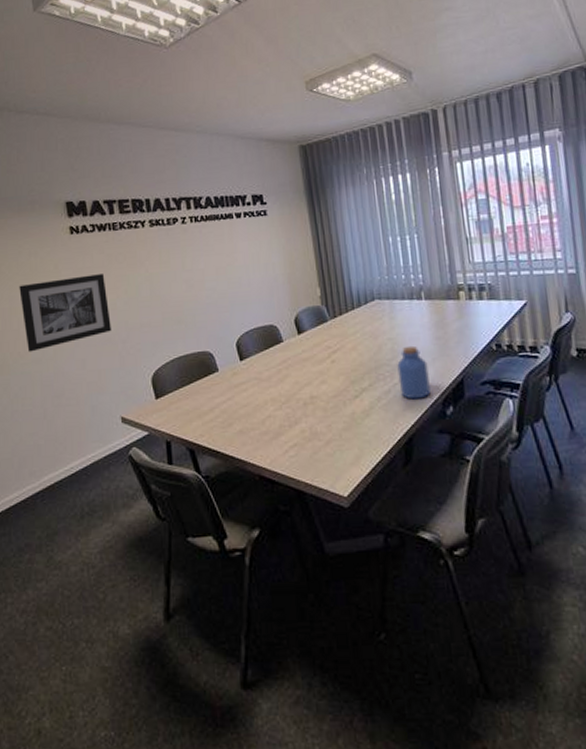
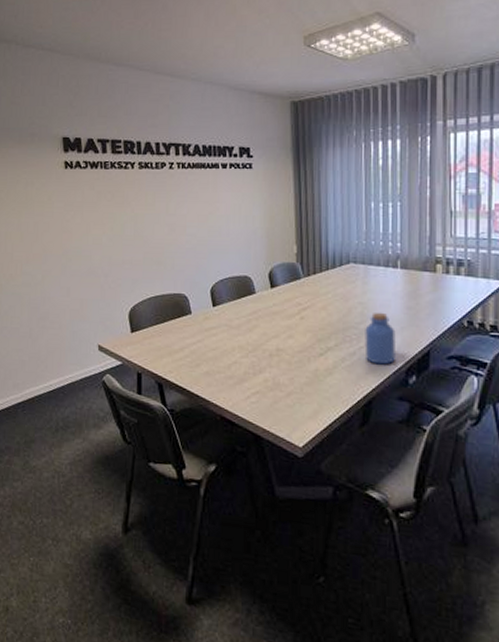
wall art: present [19,274,112,352] -> none [15,209,97,276]

